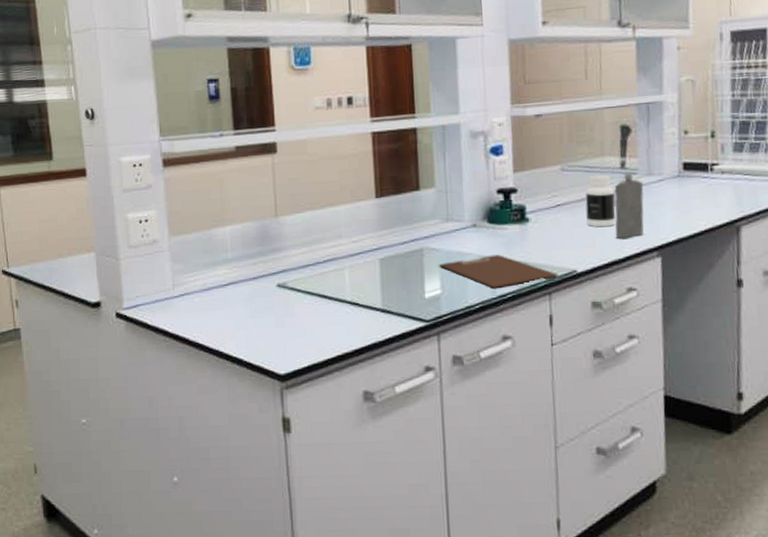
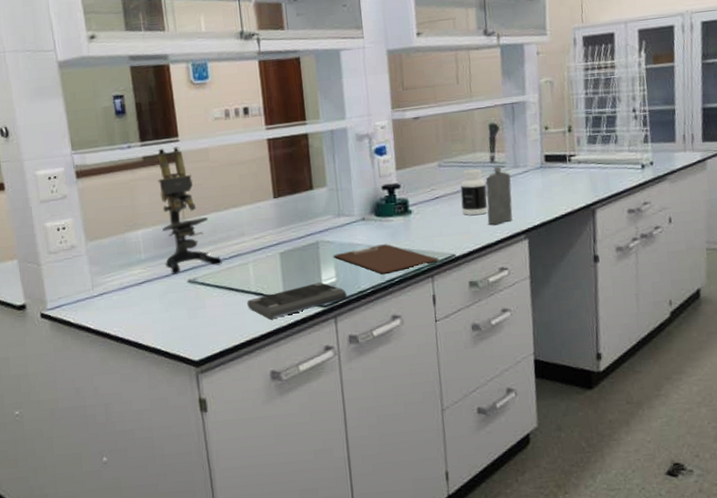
microscope: none [250,137,316,277] -> present [157,146,222,275]
calculator: none [341,293,453,333] -> present [247,281,347,320]

